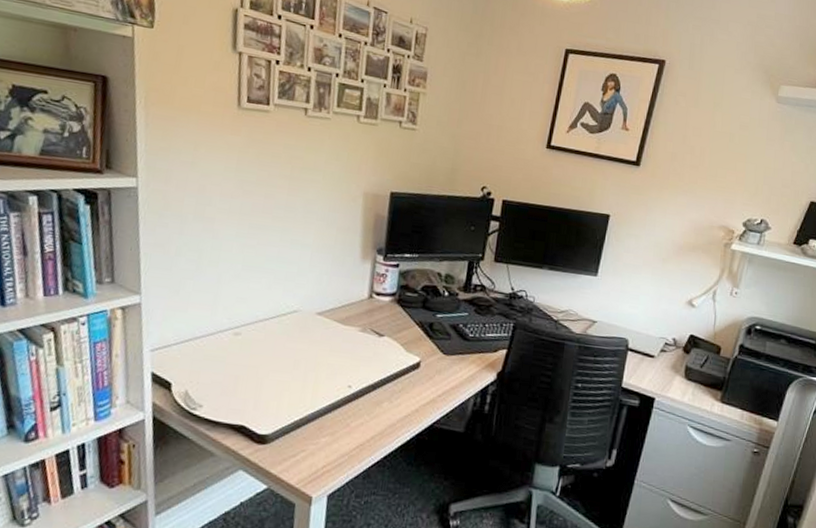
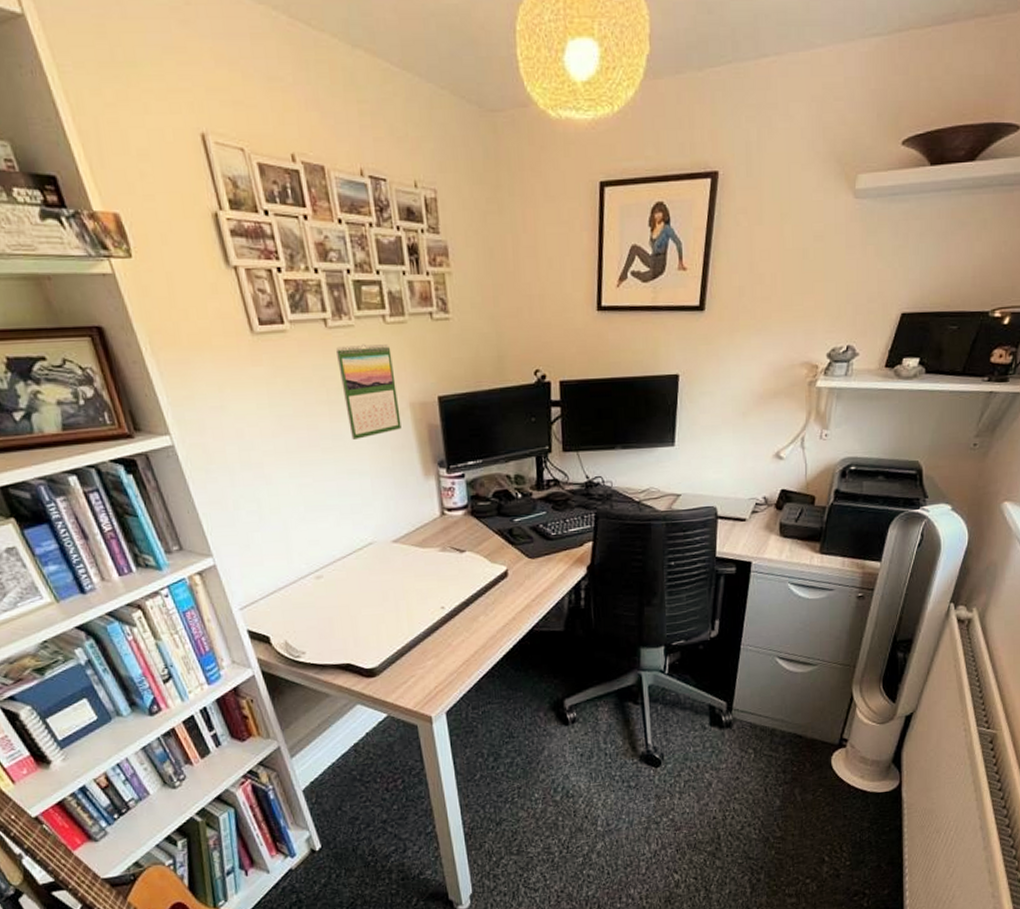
calendar: none [303,133,358,215] -> present [335,344,402,440]

